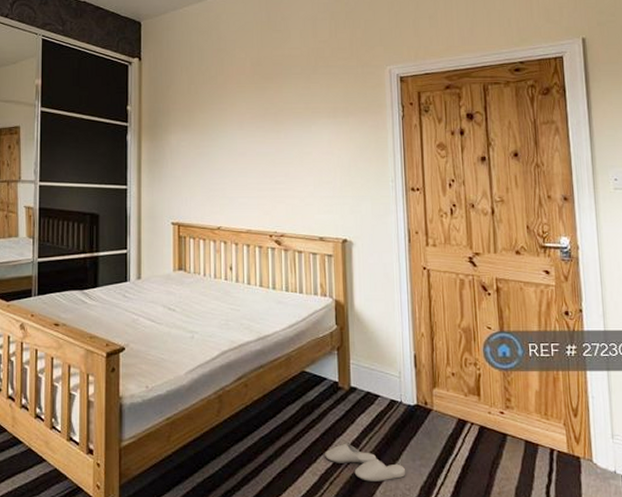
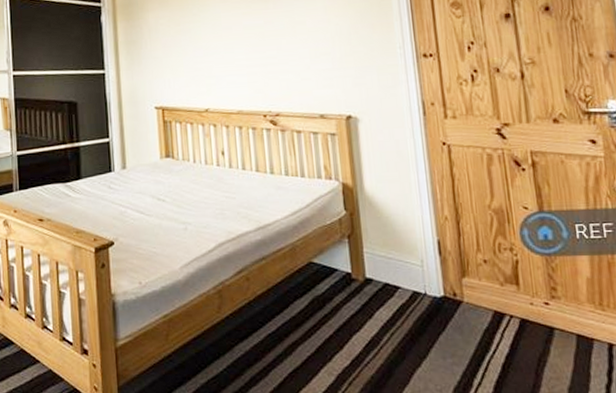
slippers: present [325,443,406,481] -> none [341,339,436,382]

